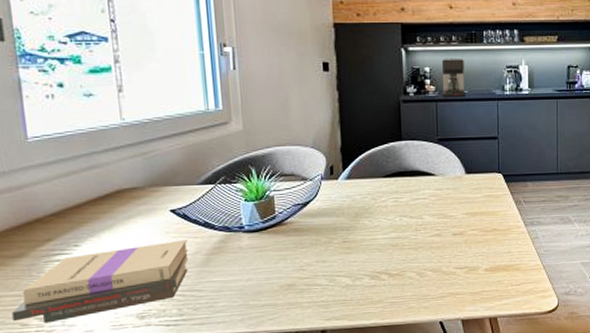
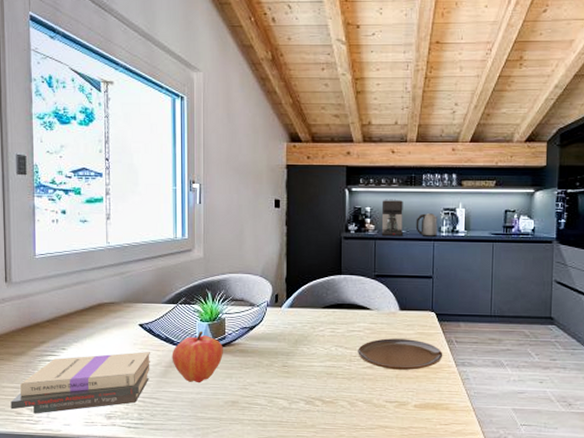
fruit: none [213,211,274,269] -> present [172,331,223,384]
plate: none [424,202,512,235] -> present [358,338,443,370]
kettle: none [478,72,501,97] -> present [415,213,438,238]

